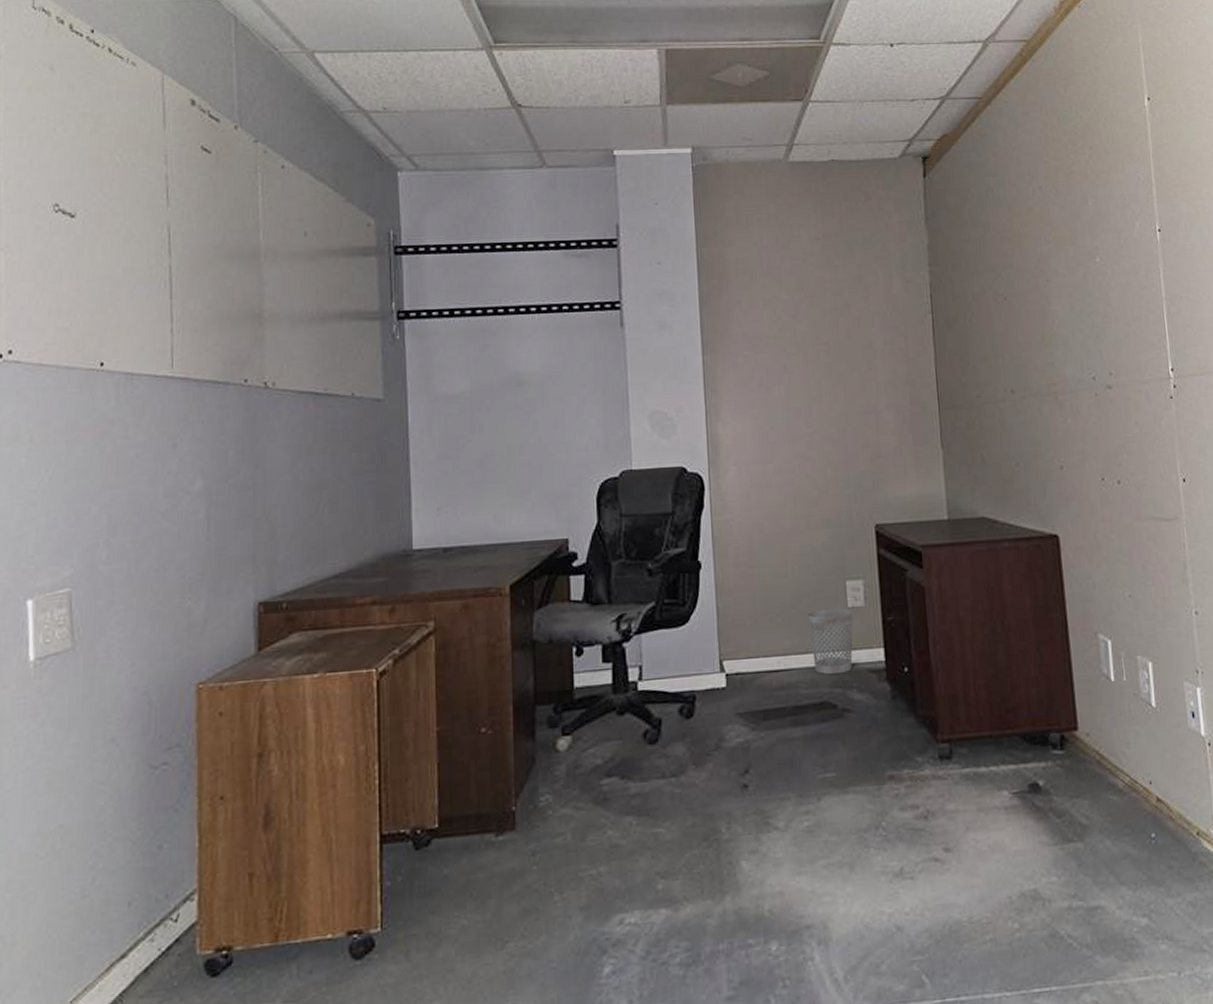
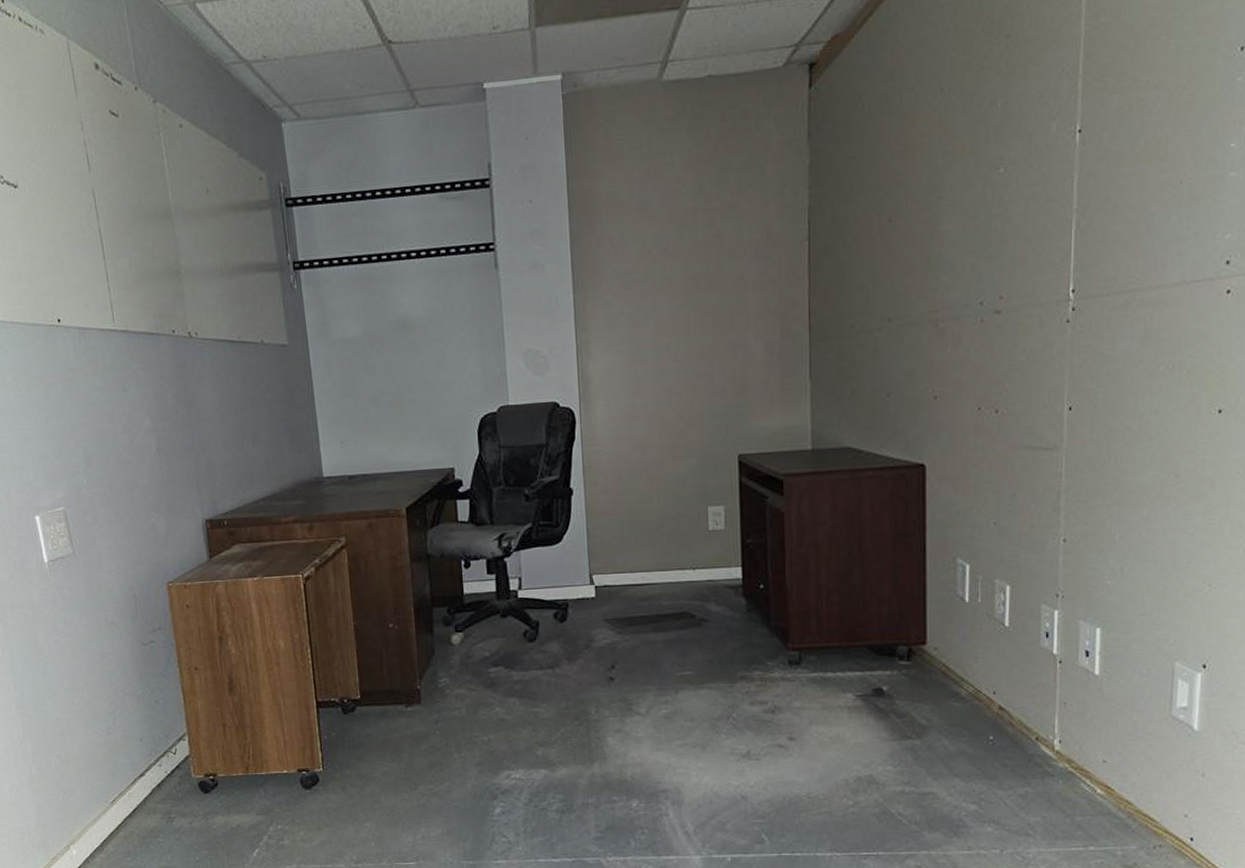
wastebasket: present [807,608,853,675] -> none [670,531,713,589]

